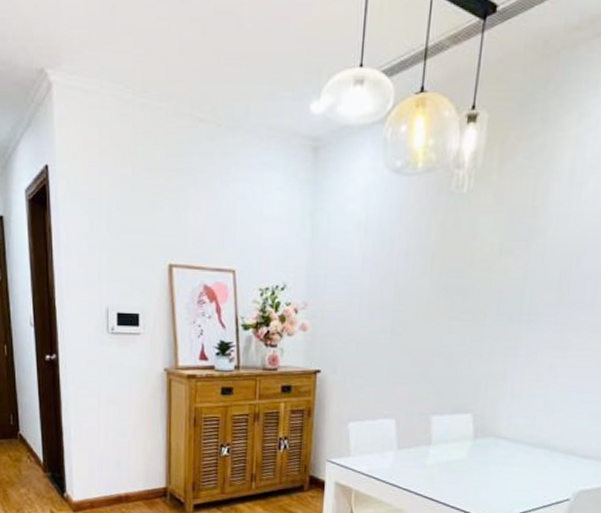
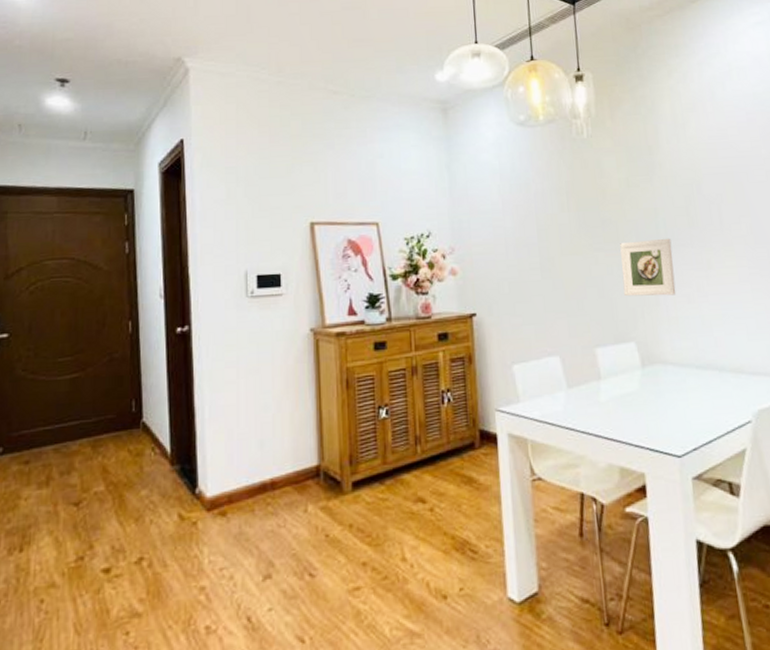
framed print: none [471,312,534,373] -> present [620,238,676,297]

